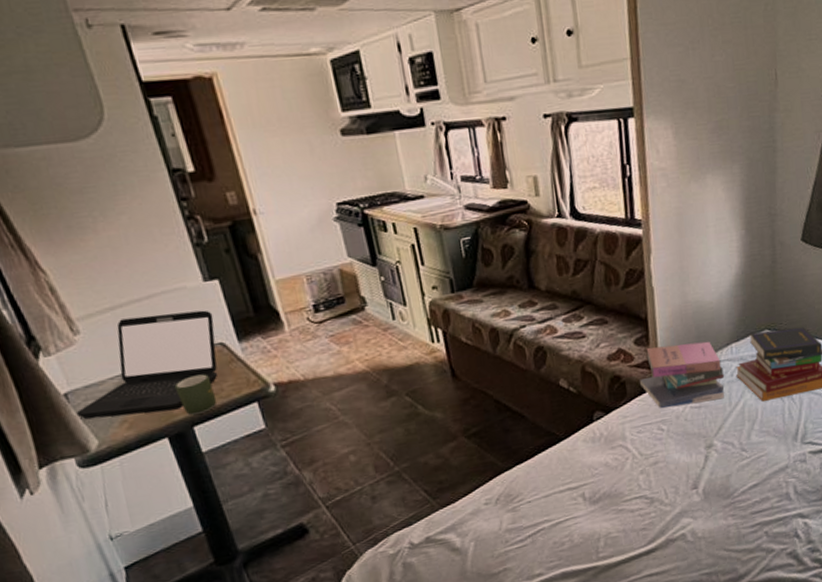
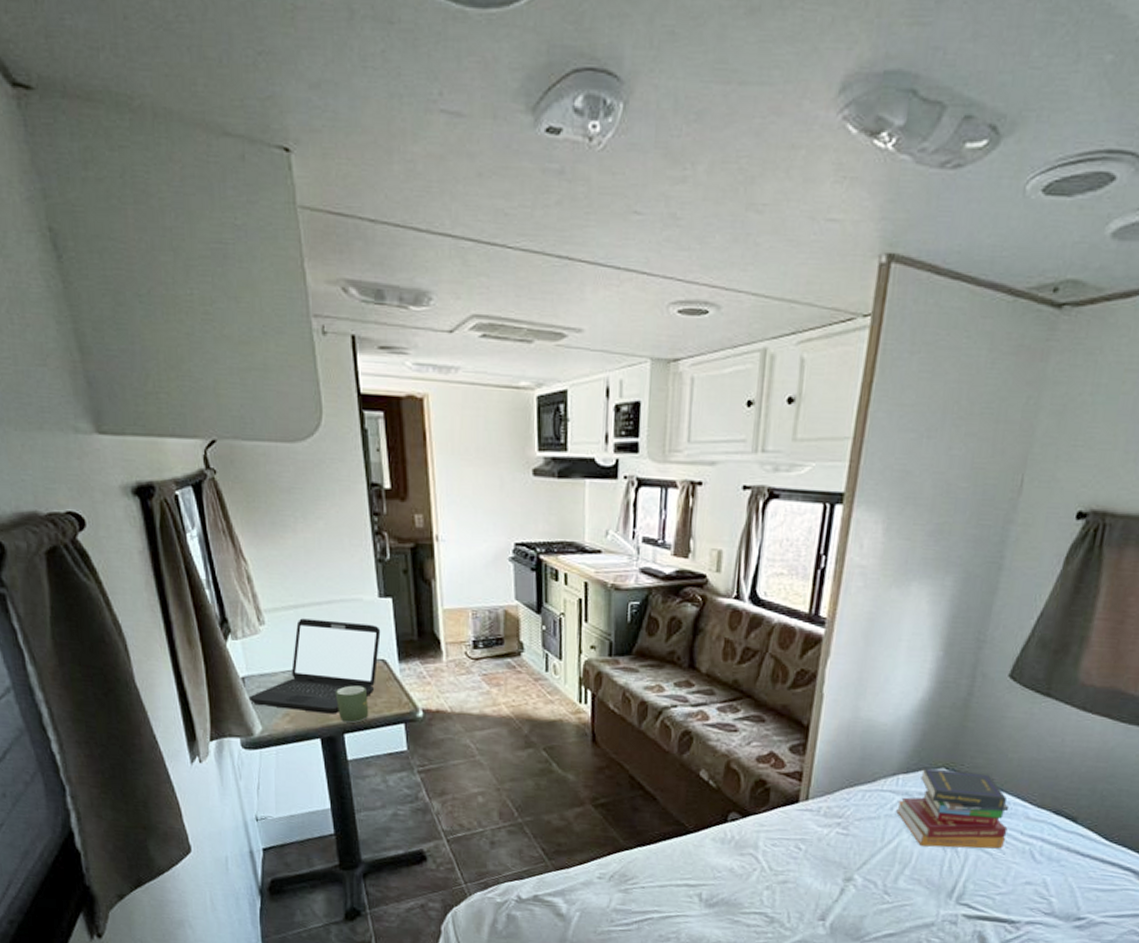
books: present [640,341,725,409] -> none [786,757,883,832]

